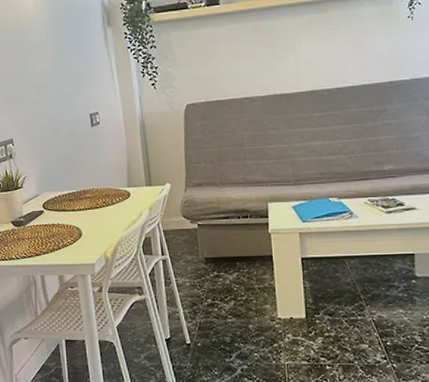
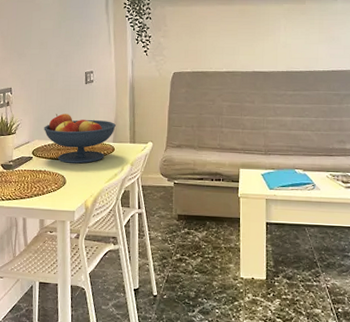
fruit bowl: none [52,161,129,214] -> present [44,113,116,164]

